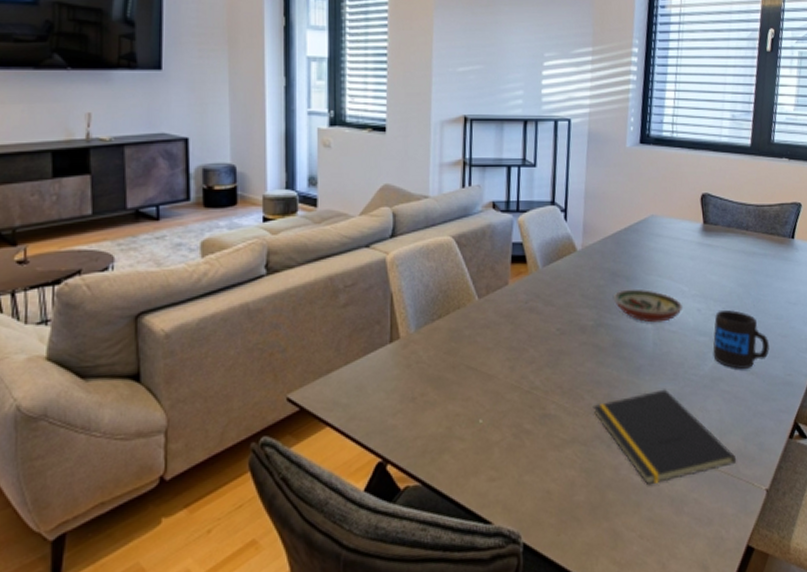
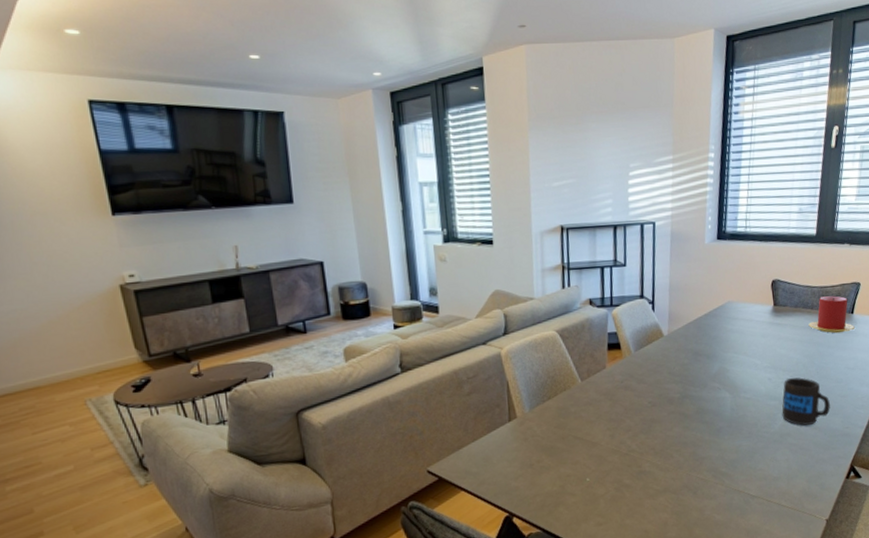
notepad: present [592,389,737,484] -> none [680,445,802,521]
decorative bowl: present [613,289,682,323] -> none [695,365,756,392]
candle: none [743,216,796,261] -> present [808,296,855,334]

